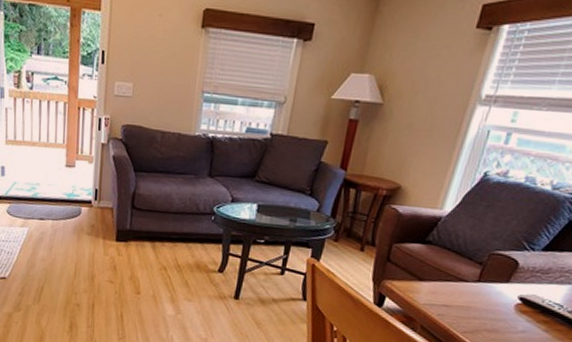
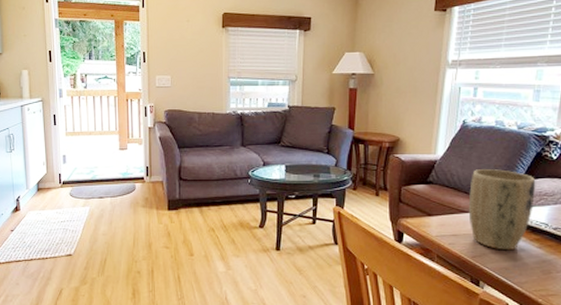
plant pot: none [467,233,561,331] -> present [468,169,536,251]

